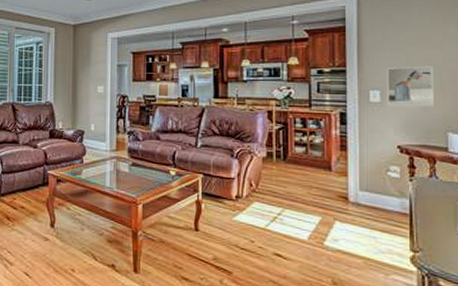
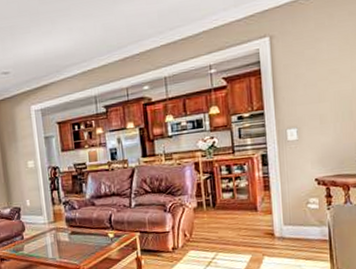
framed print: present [387,66,434,107] -> none [302,98,346,143]

